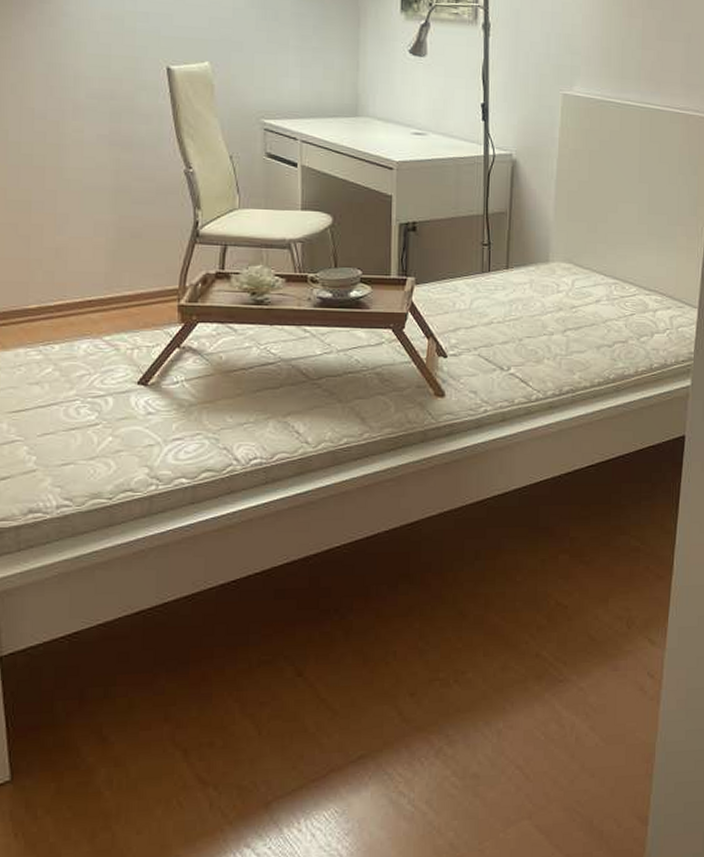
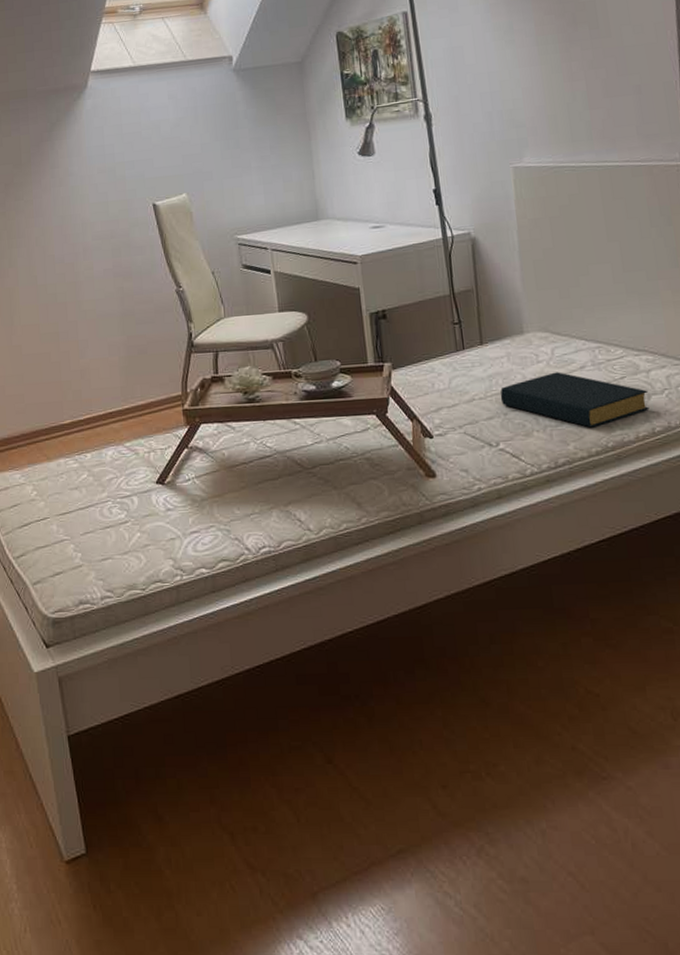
hardback book: none [518,303,653,360] -> present [500,372,649,428]

